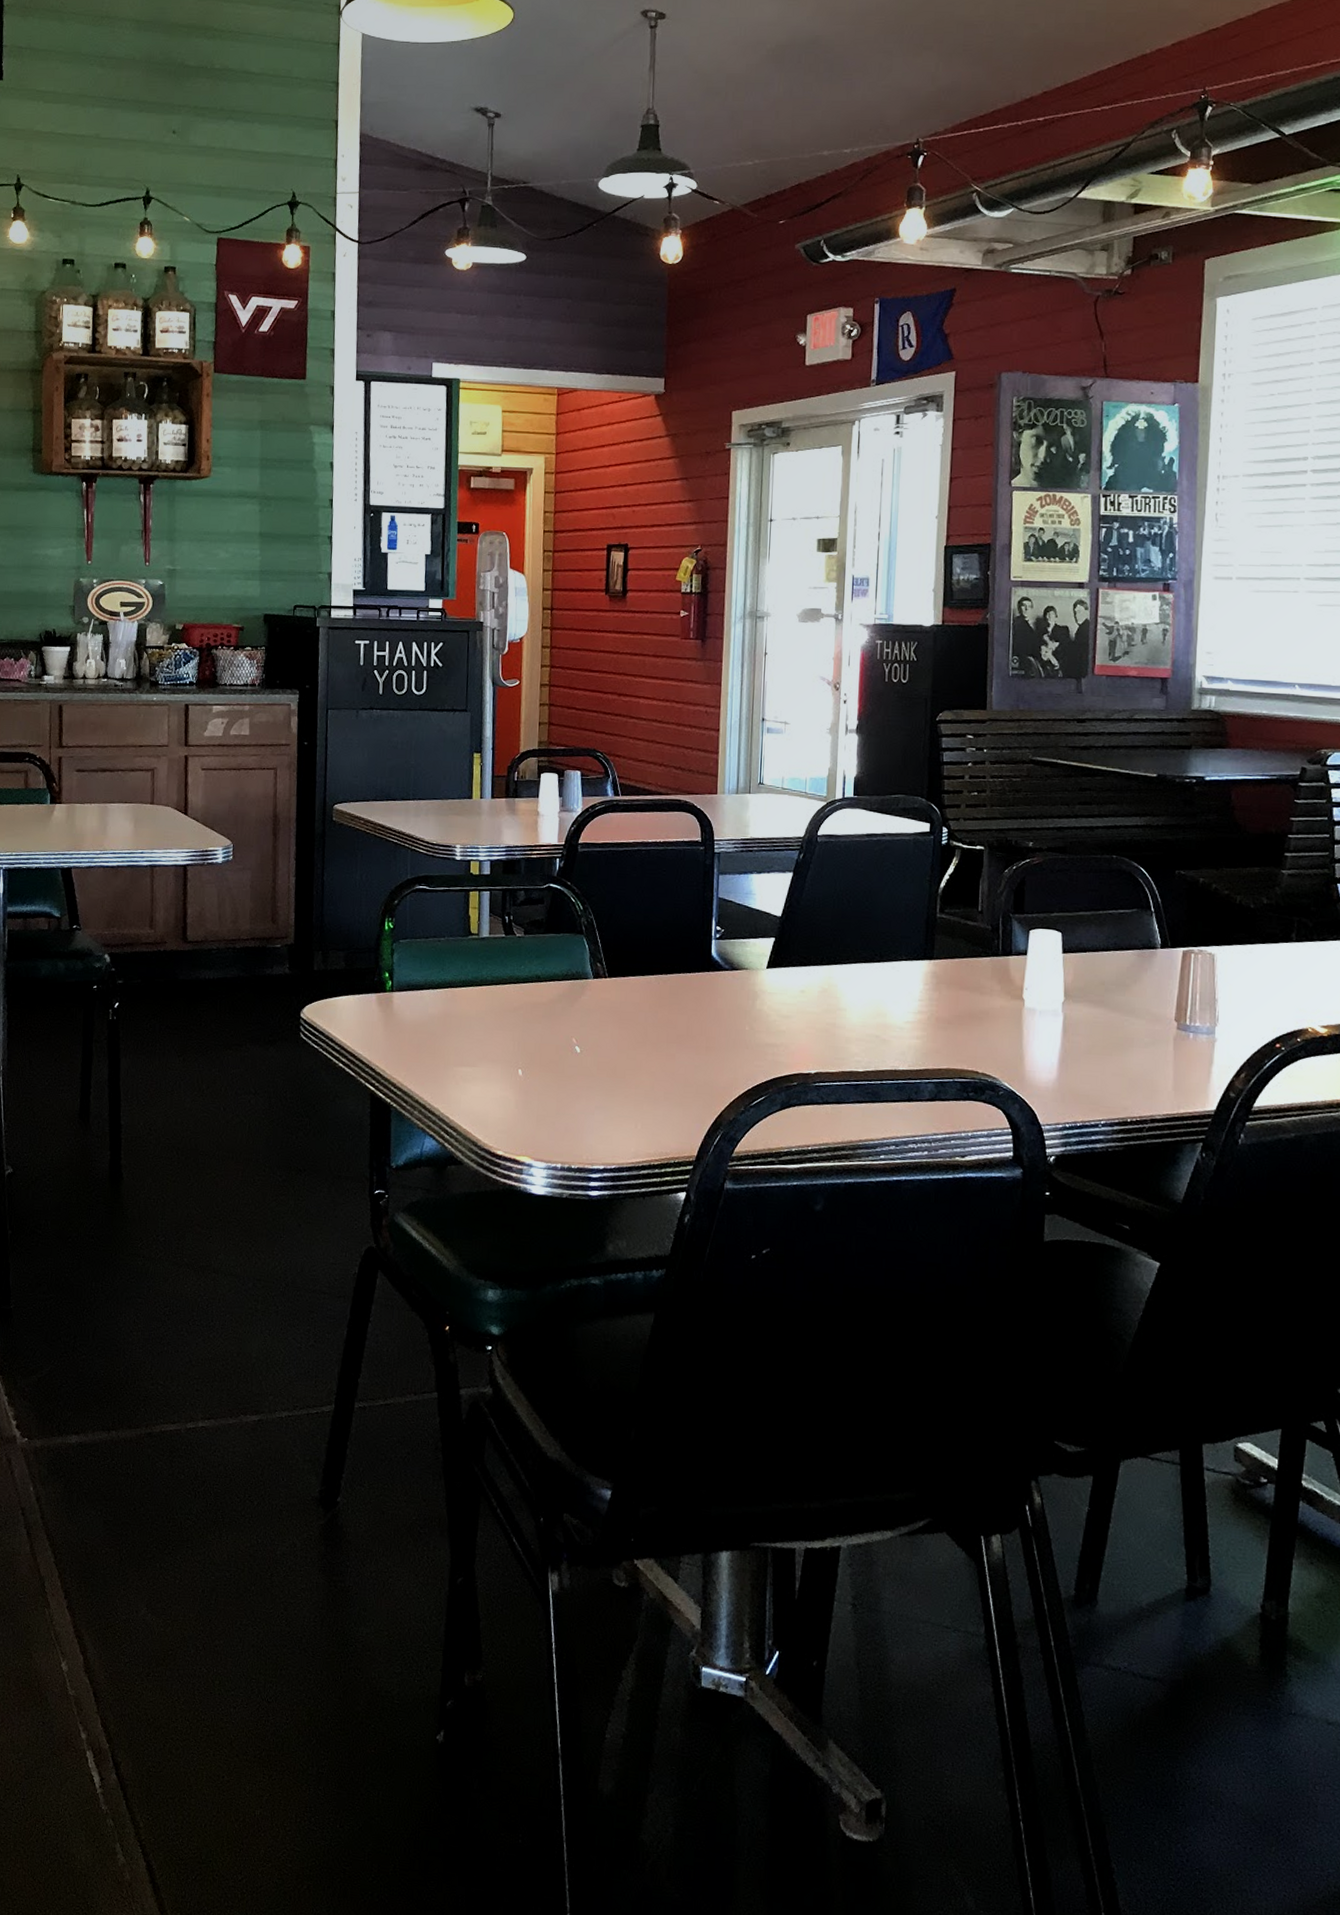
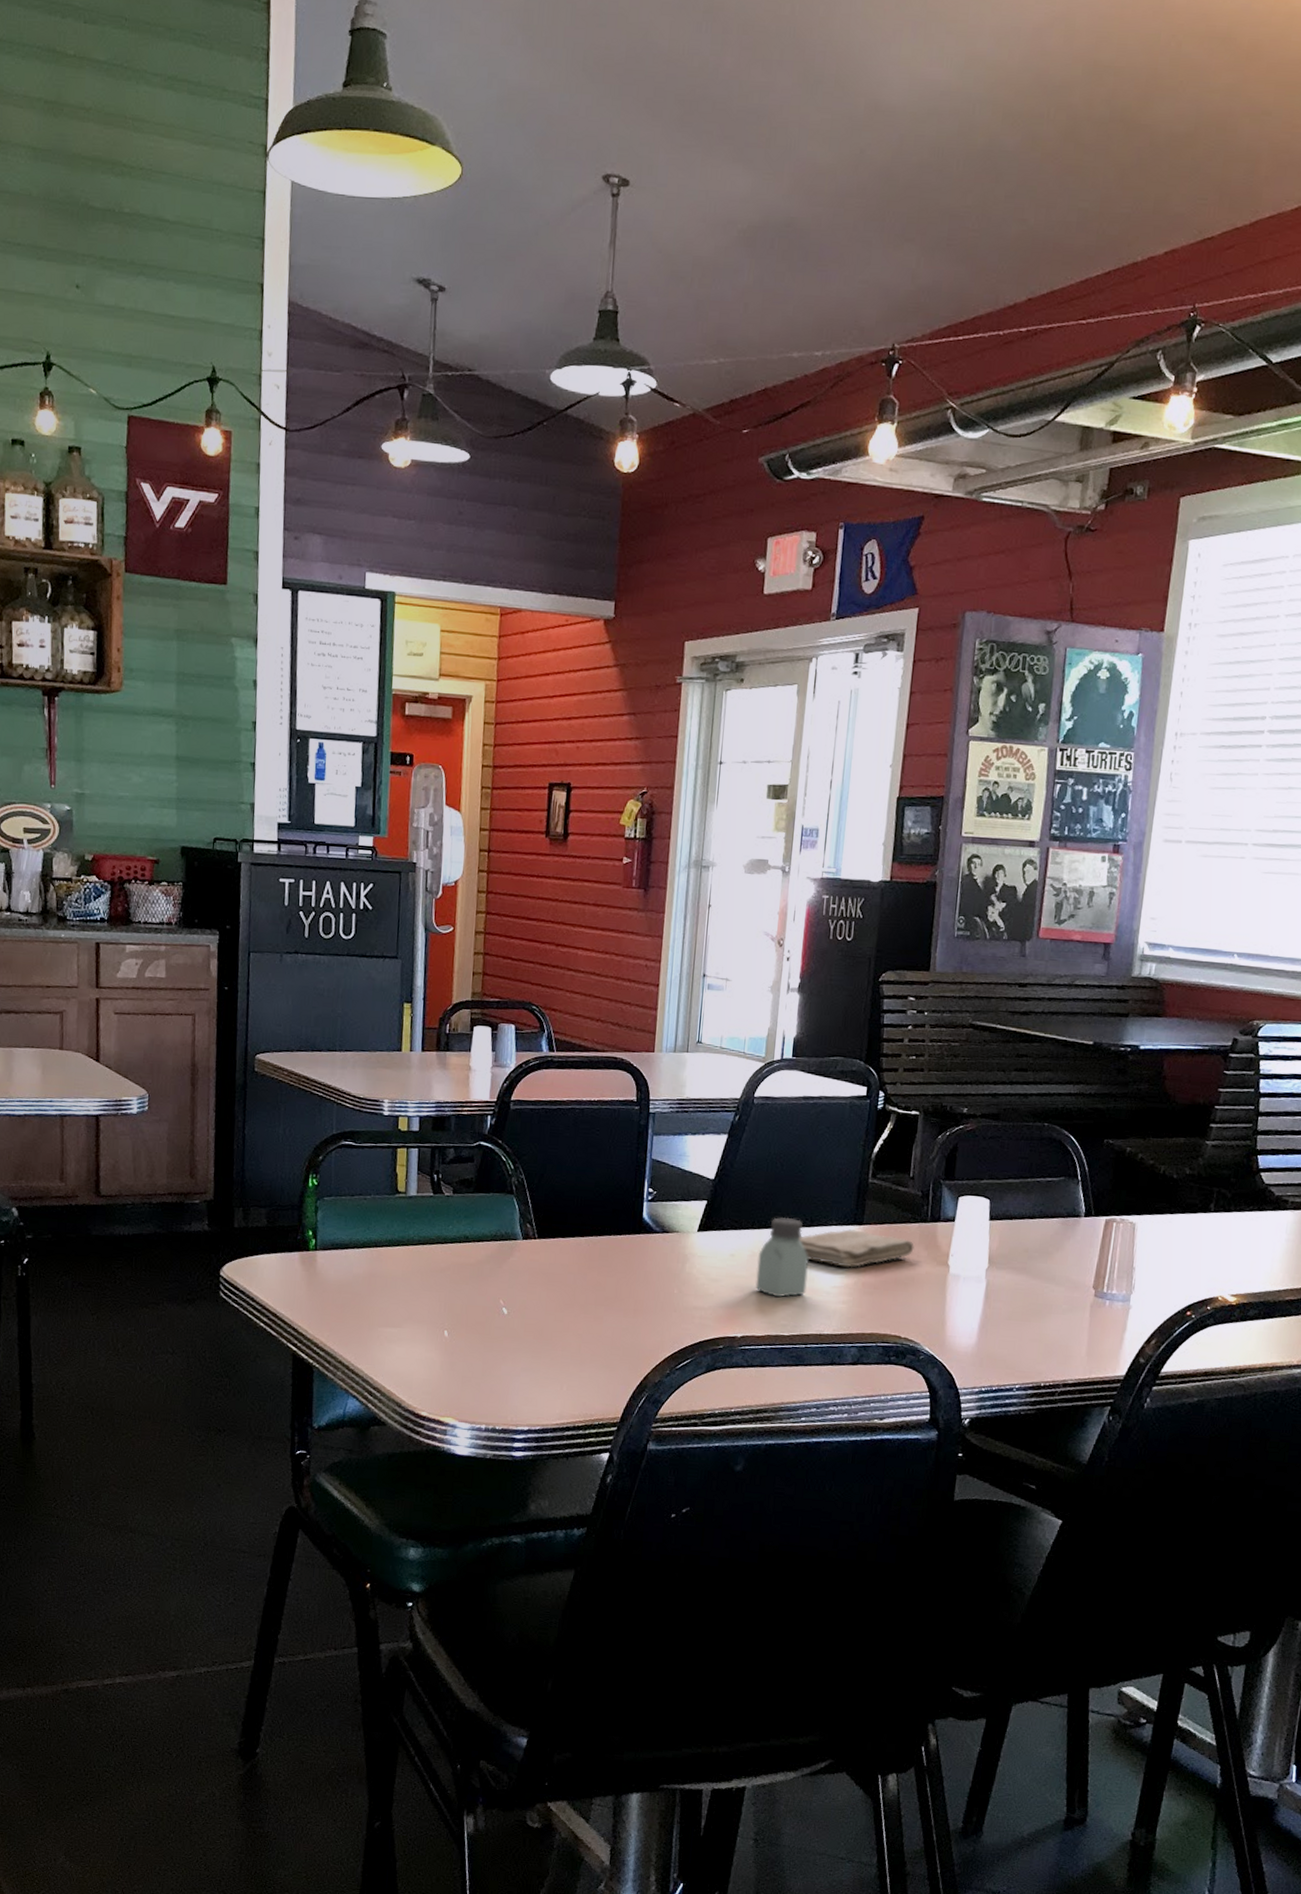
saltshaker: none [827,953,880,1033] -> present [755,1217,809,1297]
washcloth: none [870,964,987,1003] -> present [799,1229,914,1268]

